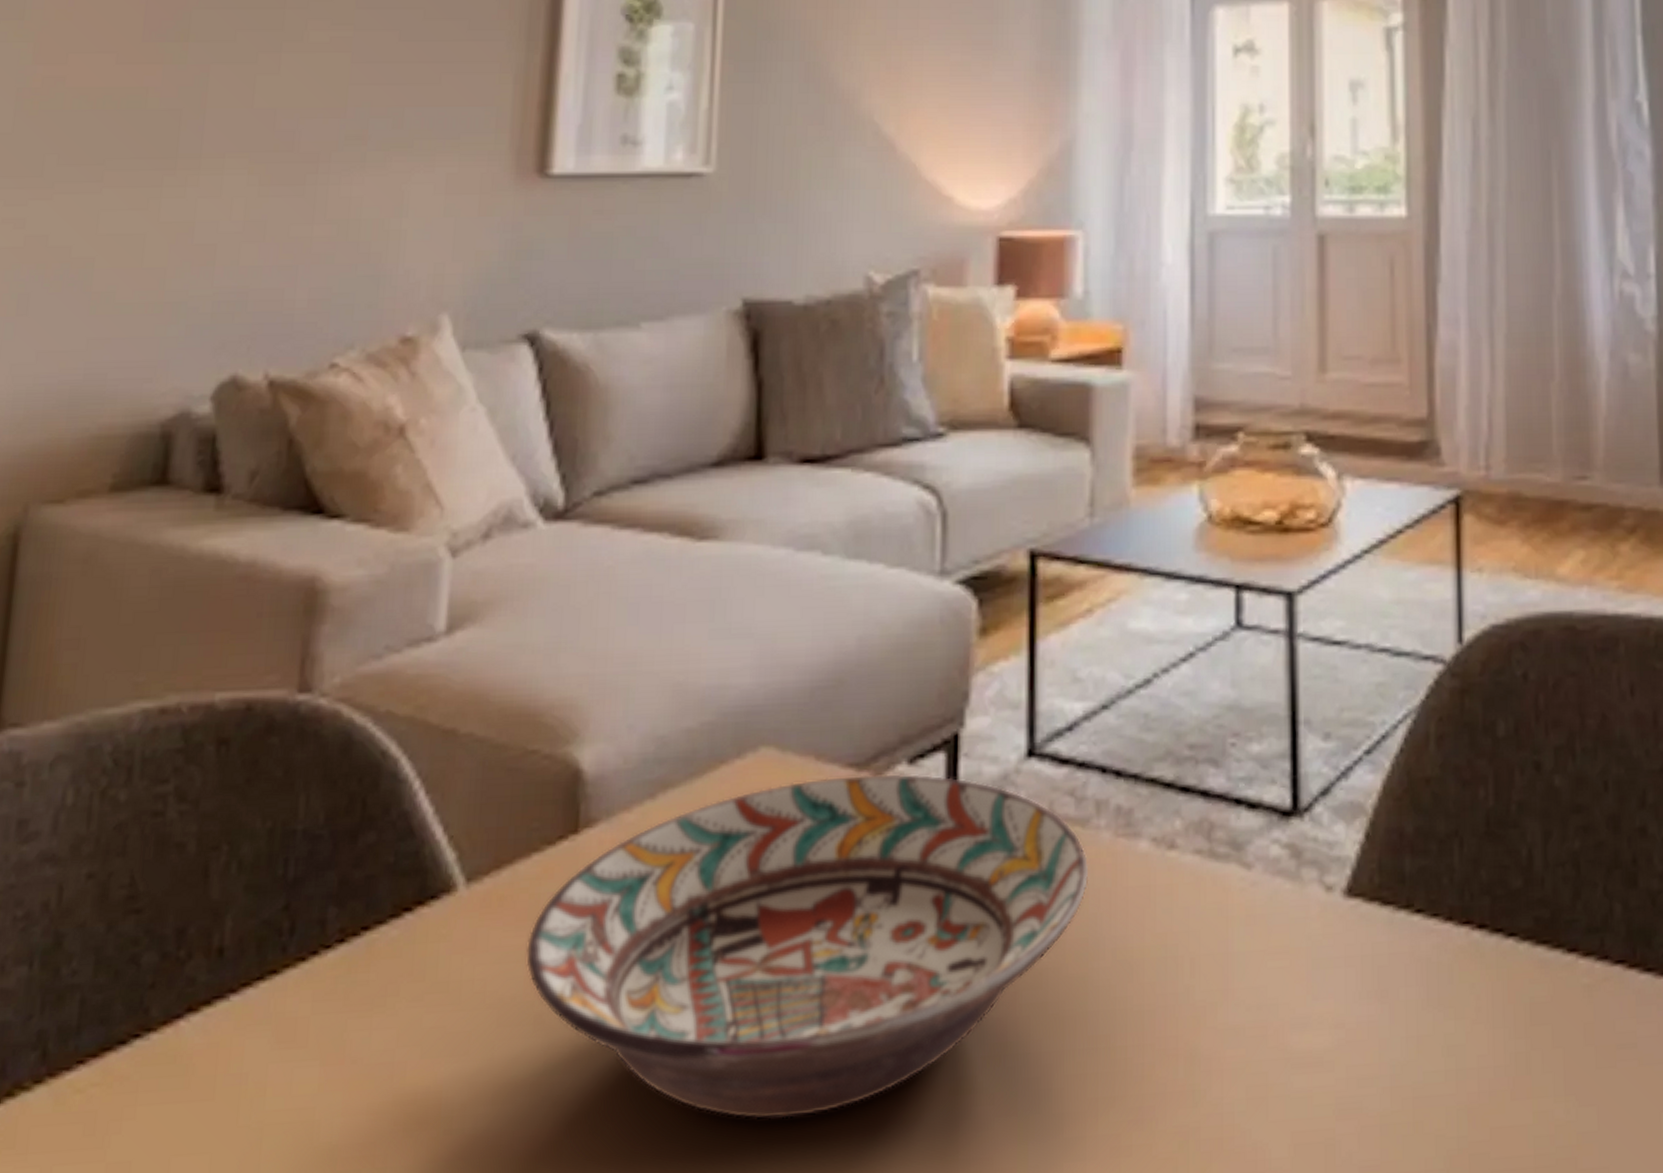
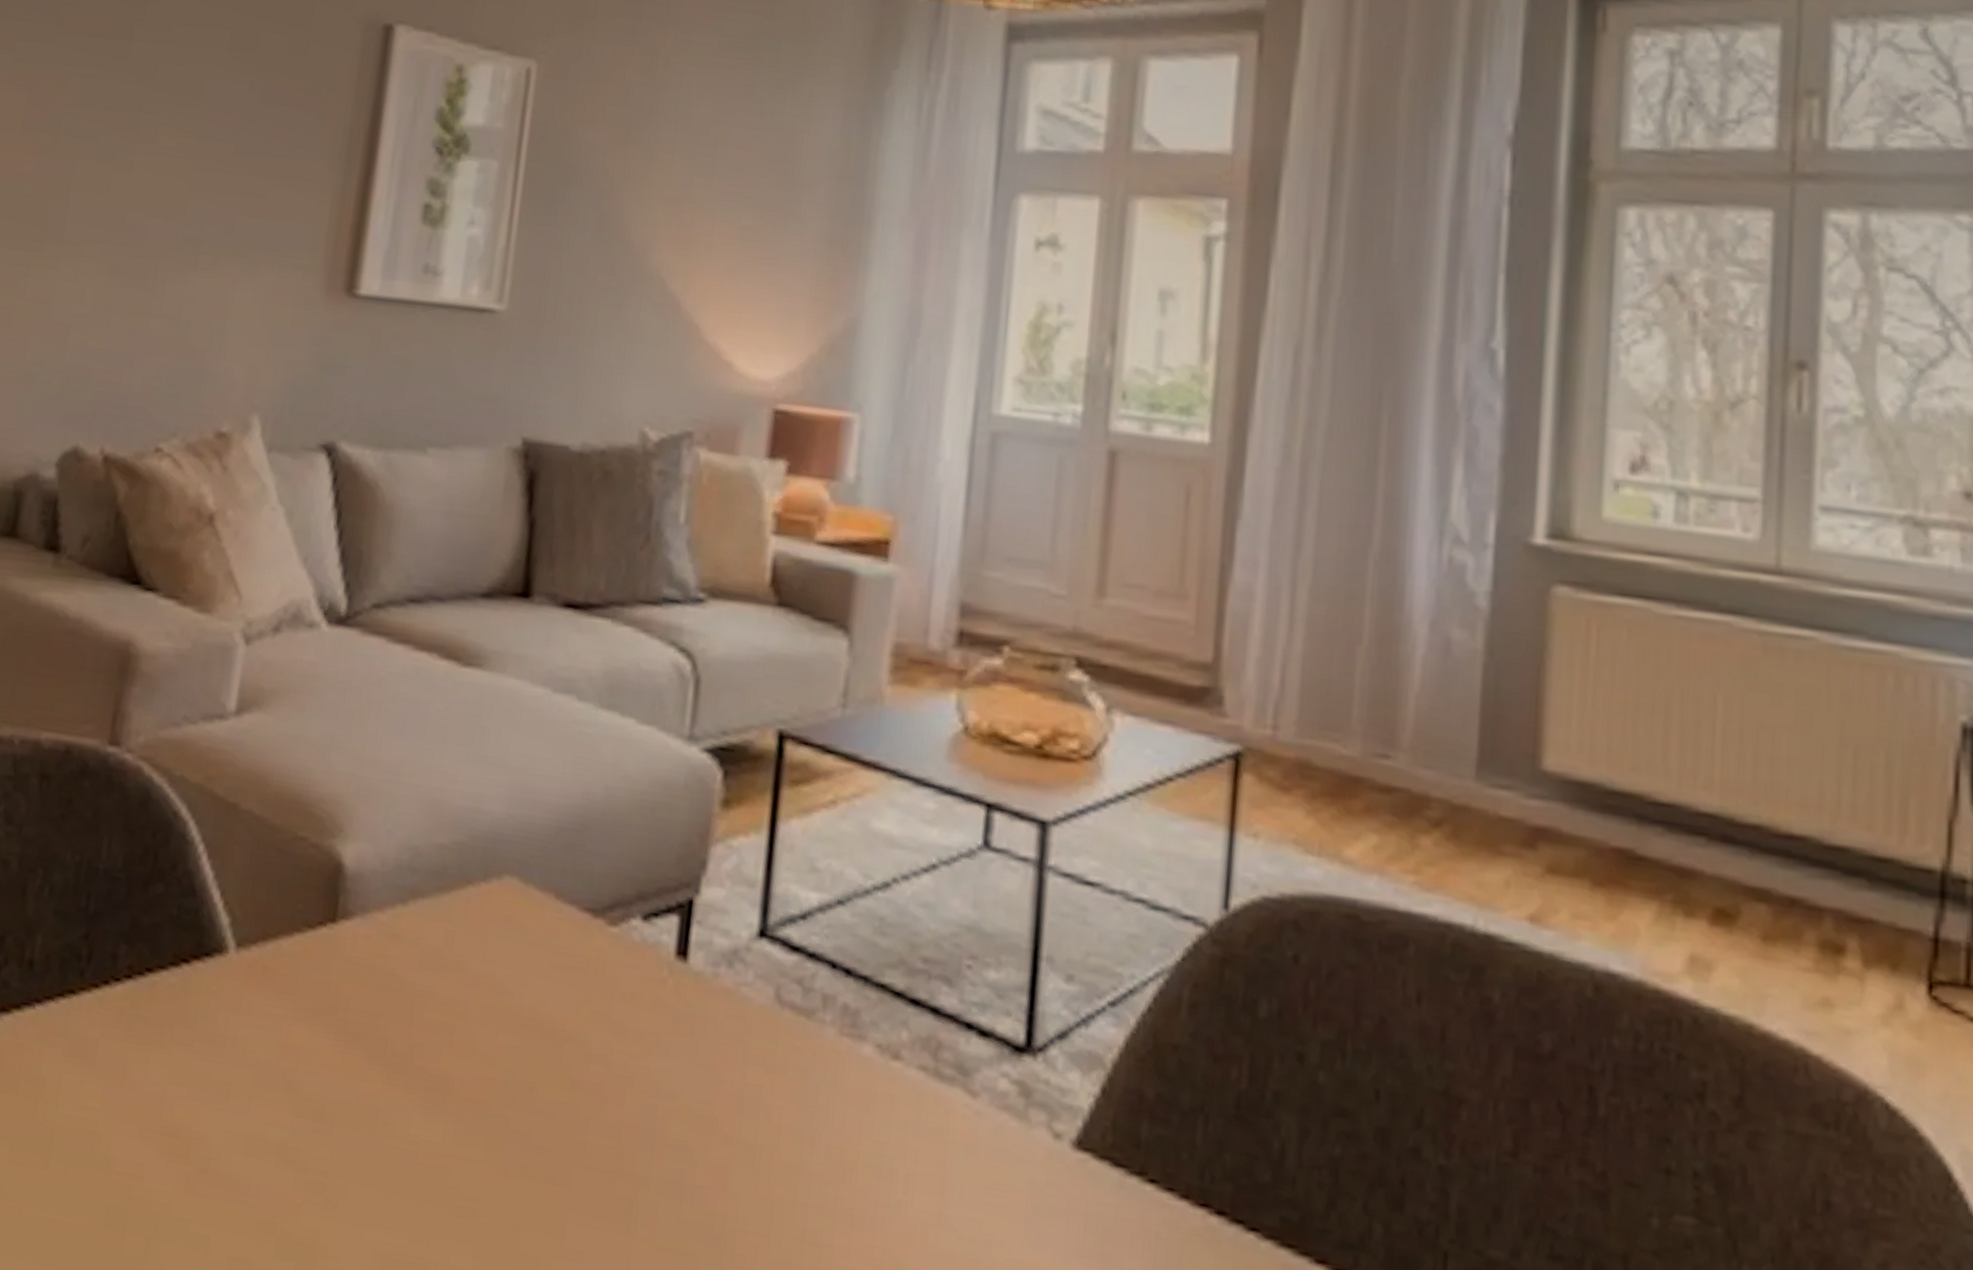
decorative bowl: present [526,773,1089,1120] -> none [281,915,811,1238]

